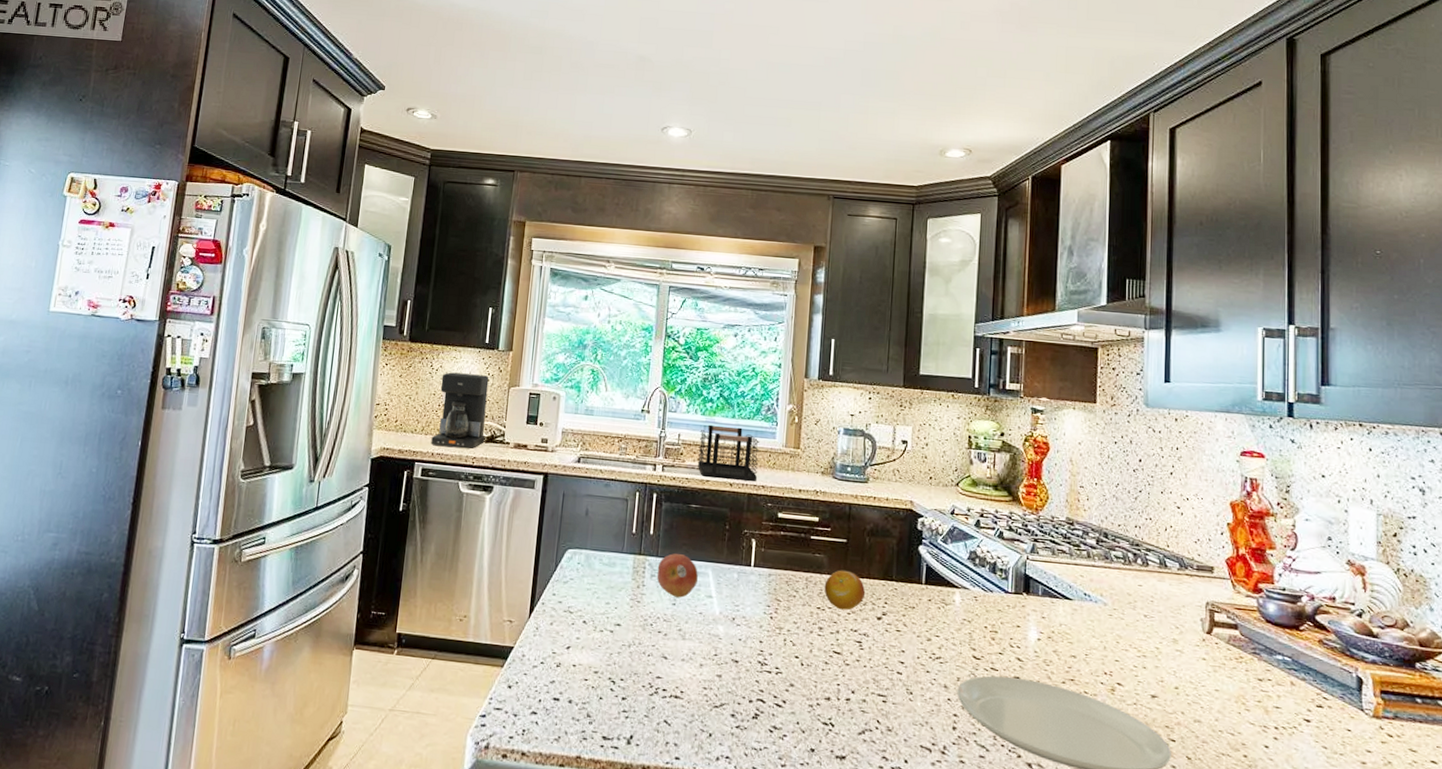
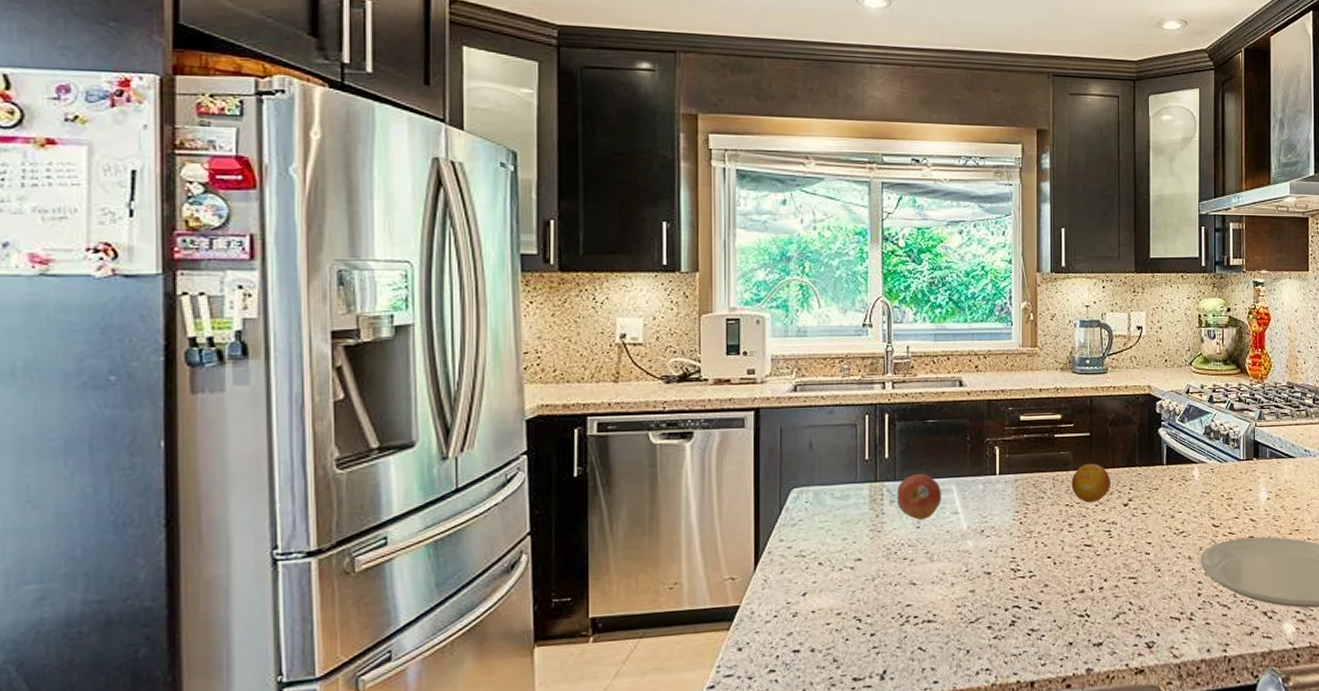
coffee maker: present [431,372,489,449] -> none [605,304,676,394]
dish rack: present [697,424,760,482] -> none [930,332,996,389]

